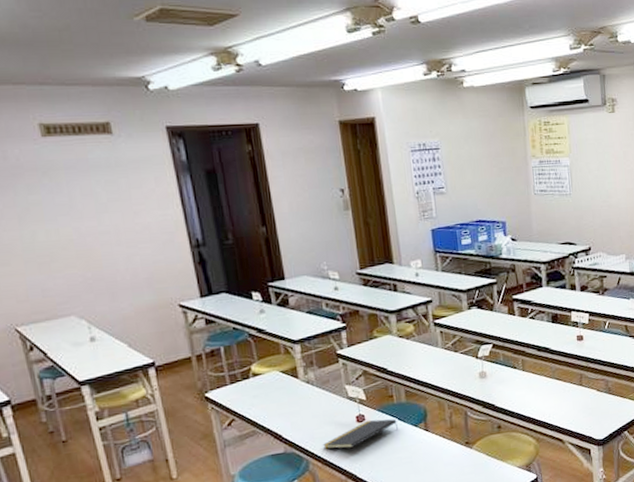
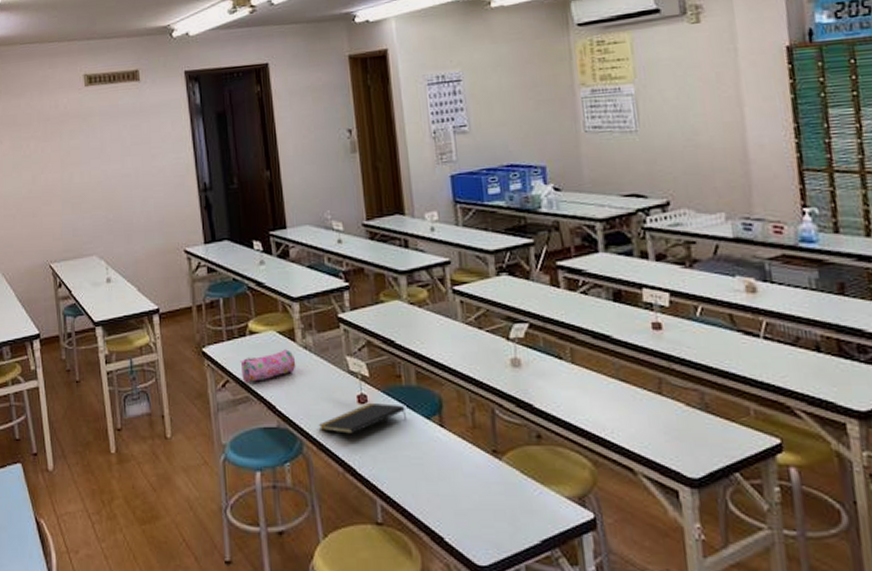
pencil case: none [245,385,300,420] -> present [240,349,296,383]

